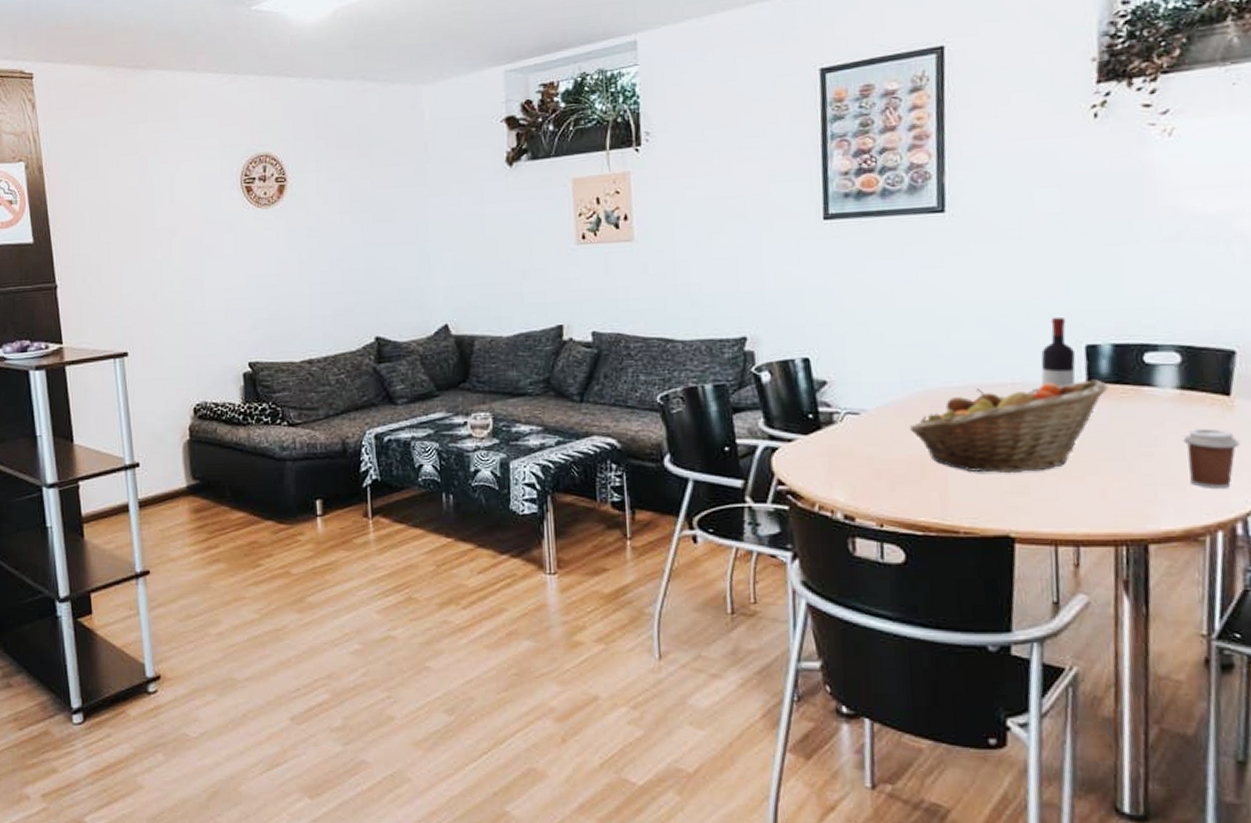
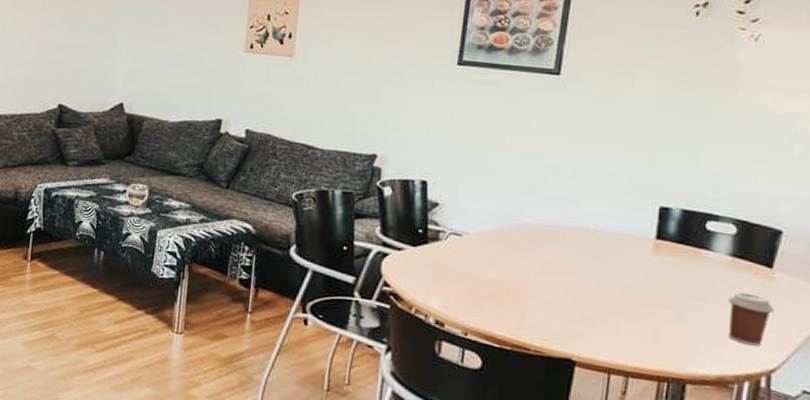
fruit basket: present [909,379,1109,474] -> none [502,229,674,308]
wine bottle: present [1041,316,1076,387] -> none [619,178,651,240]

